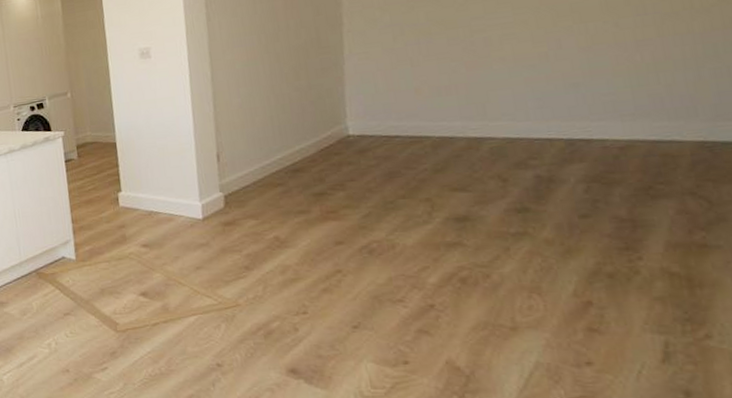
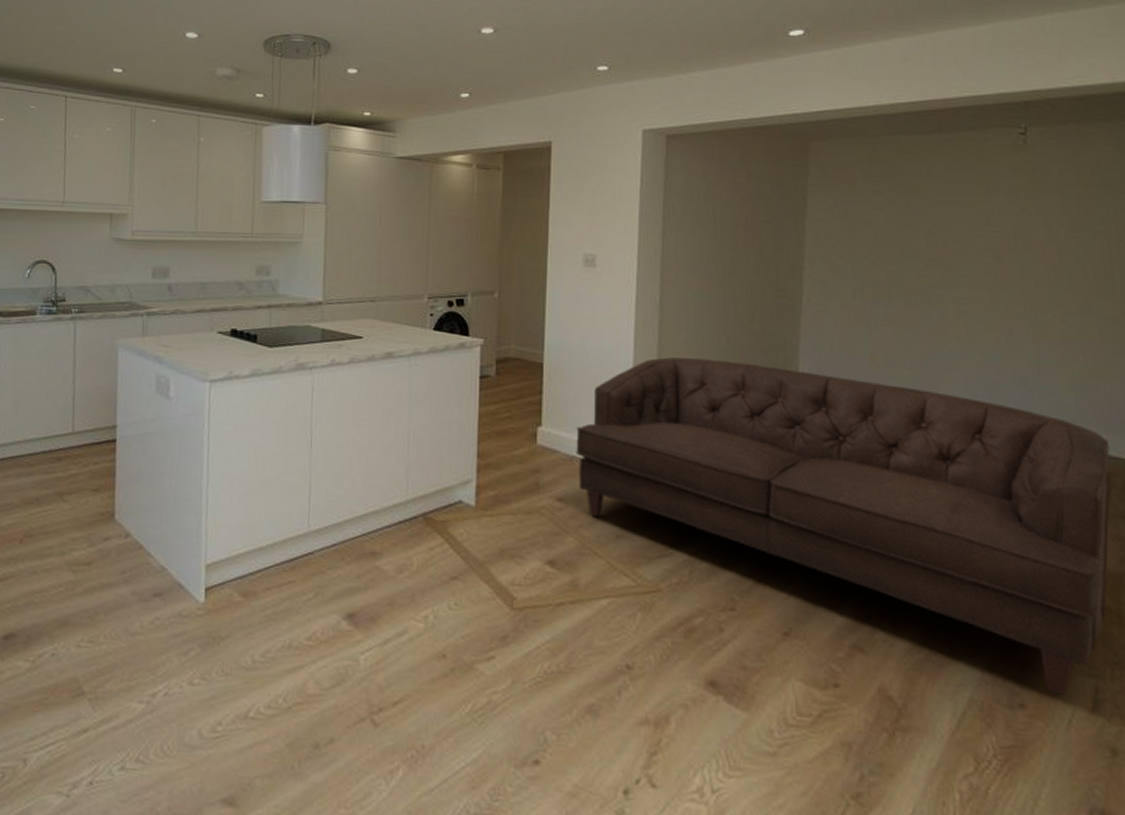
sofa: none [150,110,677,353] -> present [576,357,1112,696]

